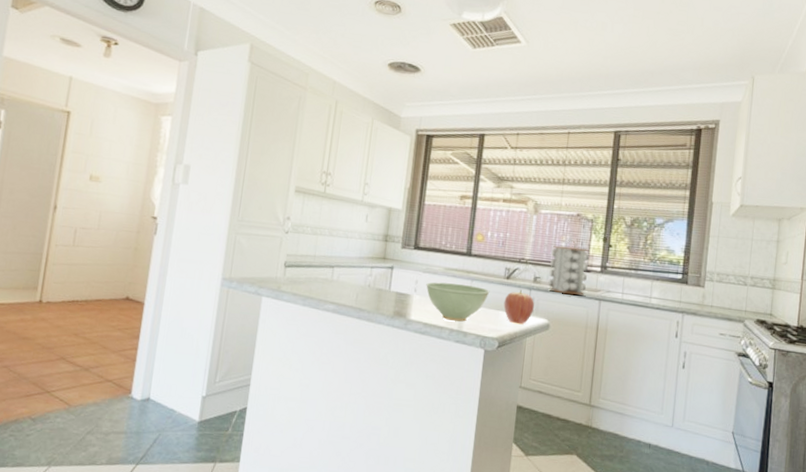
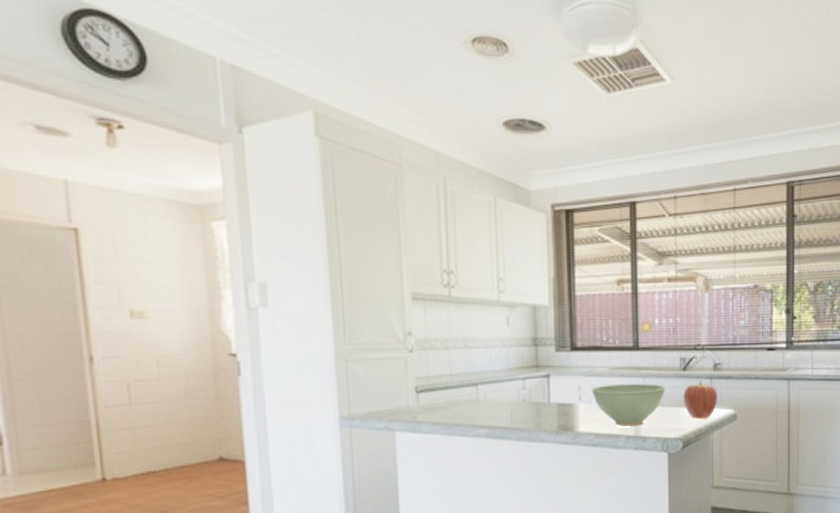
spice rack: present [548,239,589,296] -> none [730,315,772,379]

